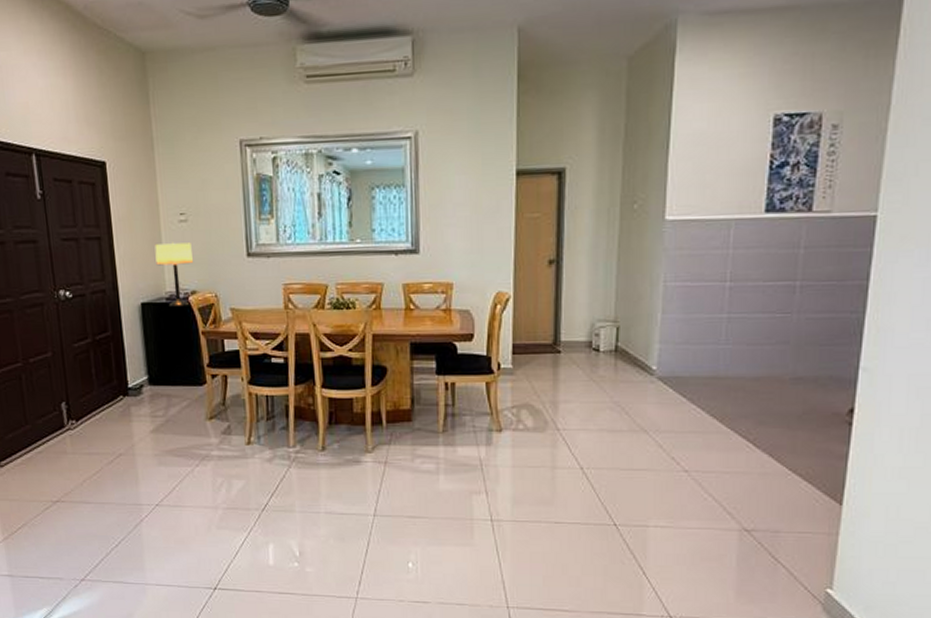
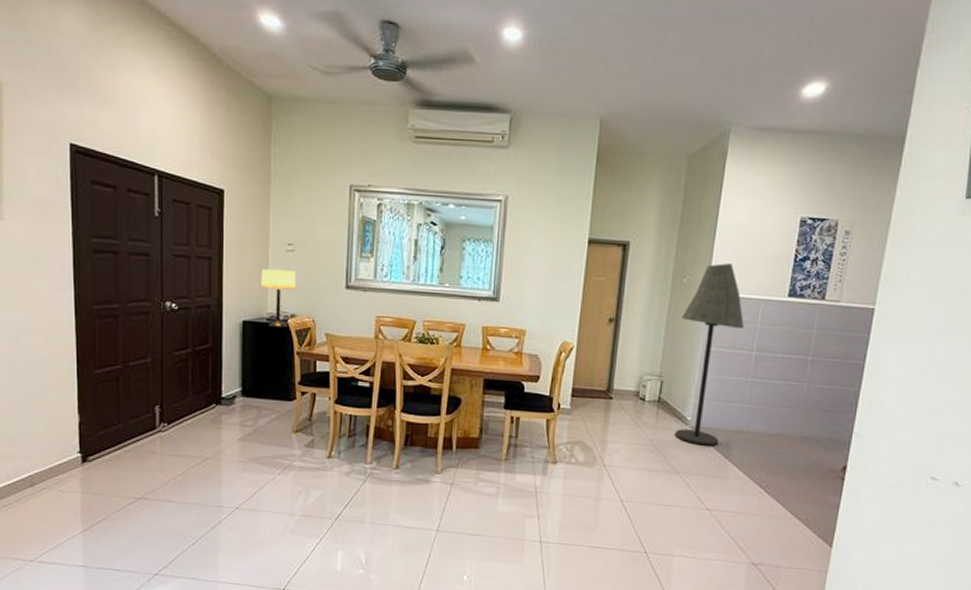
floor lamp: none [636,181,712,398] -> present [675,263,744,446]

